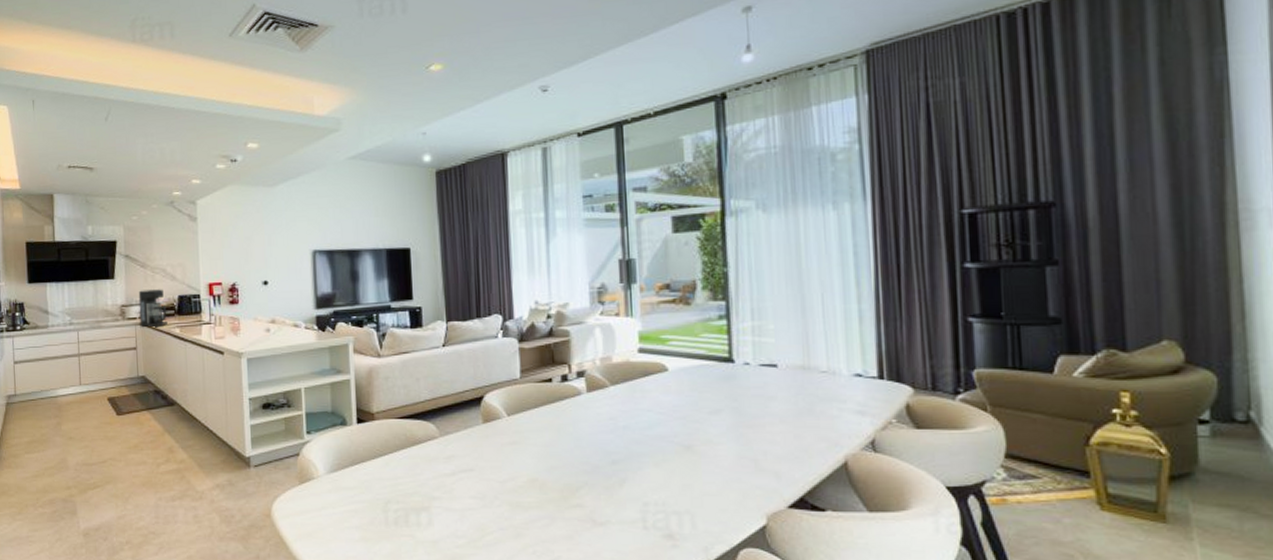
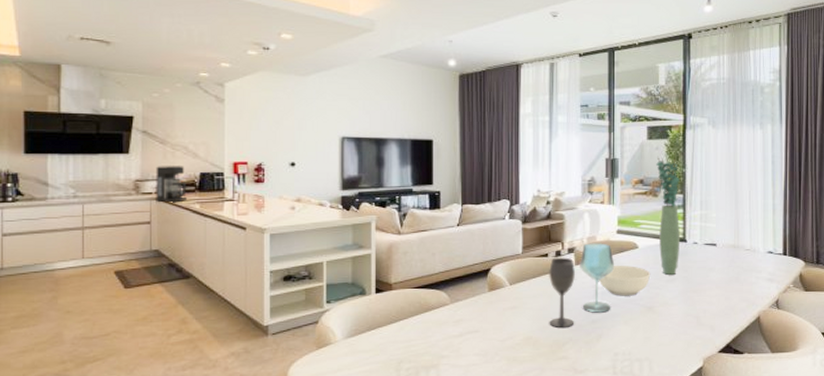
wine glass: none [553,382,589,468] -> present [548,257,575,328]
wine glass: none [592,365,638,452] -> present [580,243,615,313]
bowl: none [619,392,687,431] -> present [599,265,651,296]
vase: none [686,253,726,405] -> present [656,156,681,275]

